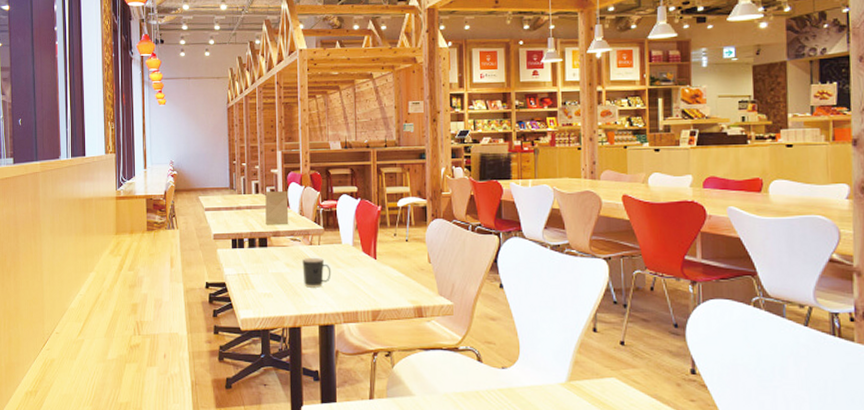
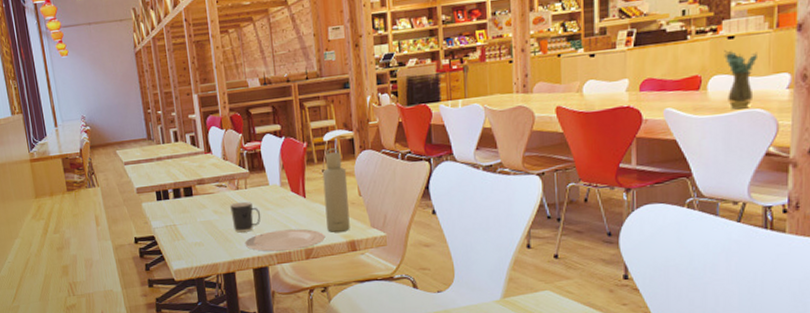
paper bag: present [265,191,289,225] -> none [185,136,213,174]
plate: none [313,289,393,310] -> present [245,229,326,252]
bottle: none [394,214,418,296] -> present [322,148,350,232]
vase: none [783,156,816,214] -> present [724,49,757,110]

